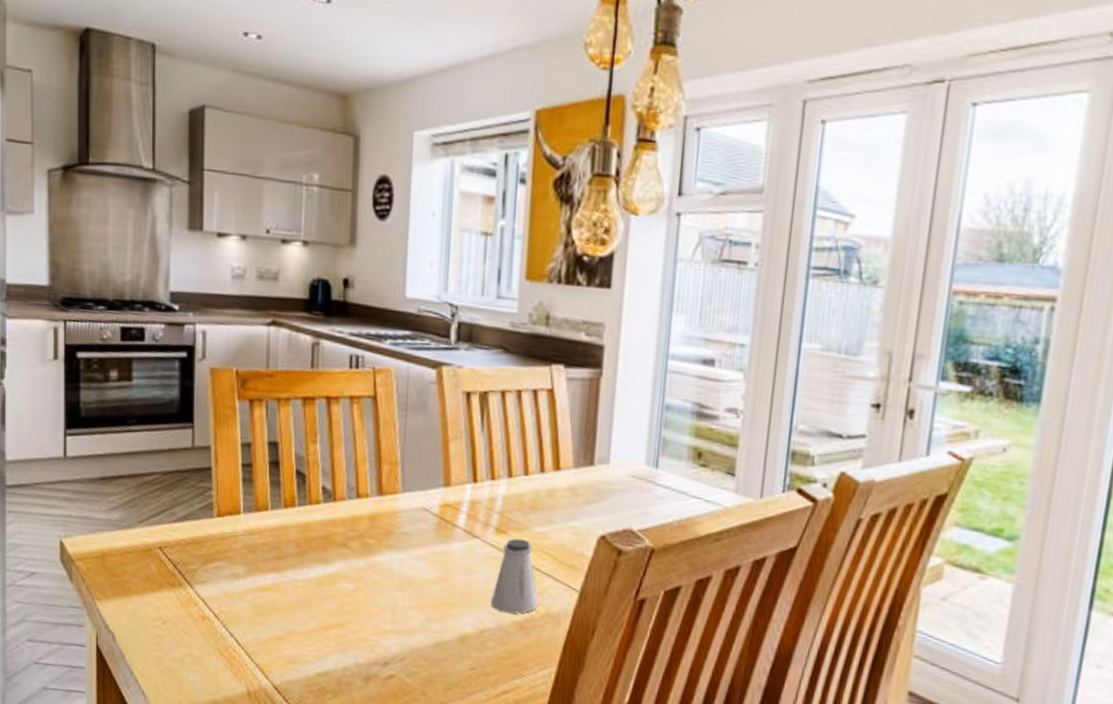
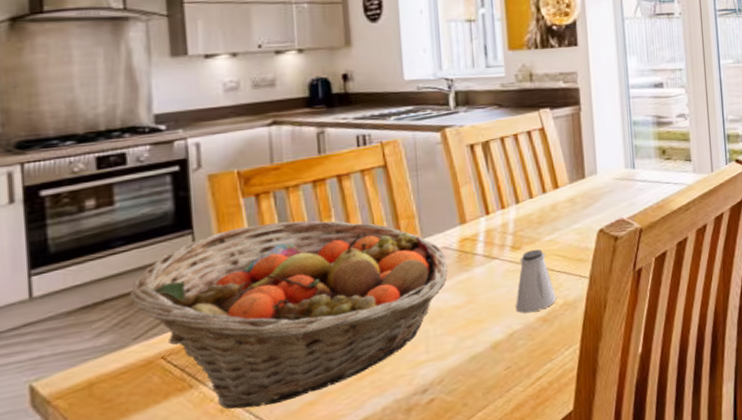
fruit basket: none [139,432,425,628] -> present [130,220,448,409]

